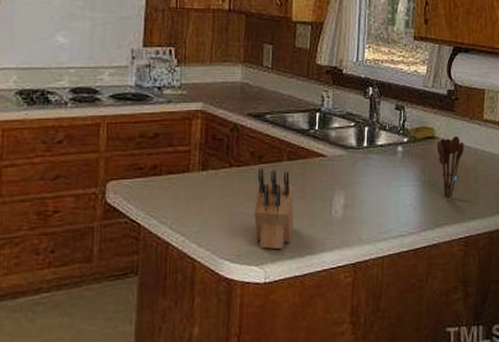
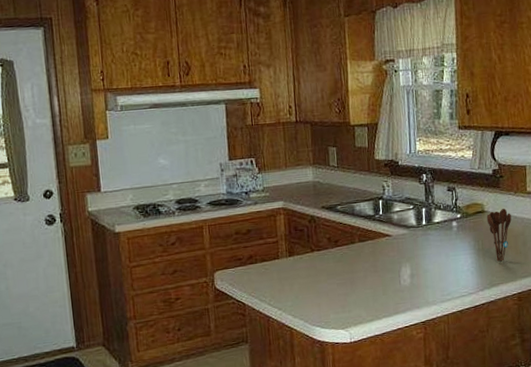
knife block: present [254,169,294,250] -> none [335,251,371,315]

